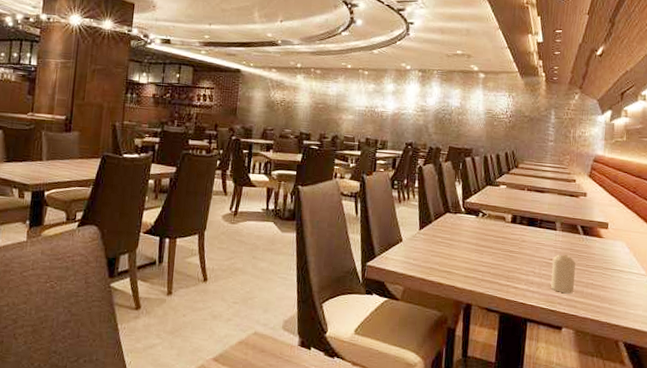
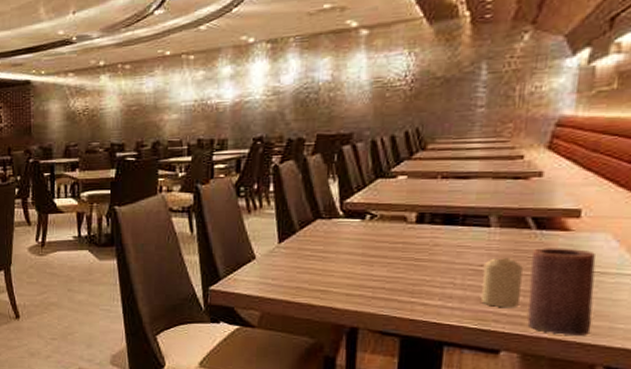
candle: none [578,249,617,318] -> present [527,248,596,335]

